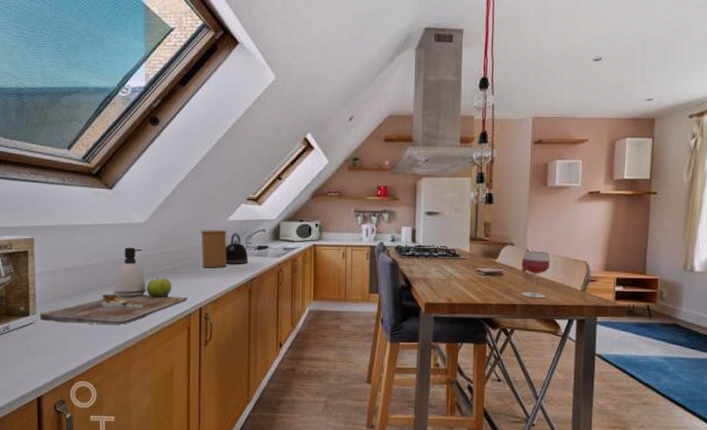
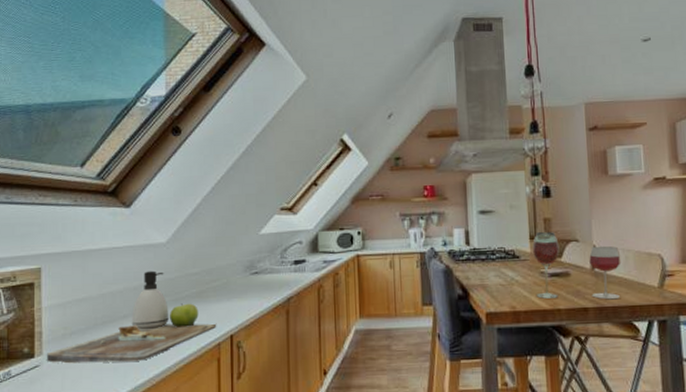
canister: present [201,230,227,268] -> none [230,245,260,289]
kettle: present [226,233,249,265] -> none [258,247,285,284]
wineglass: none [471,234,496,294] -> present [532,231,560,299]

